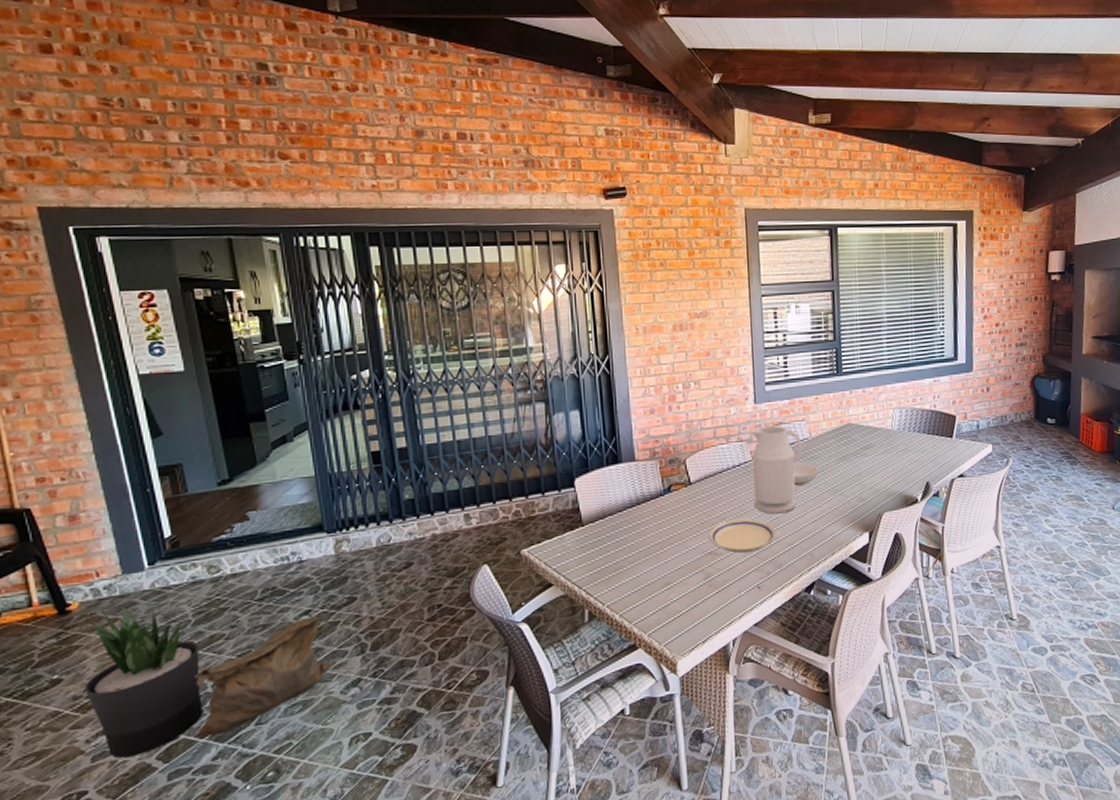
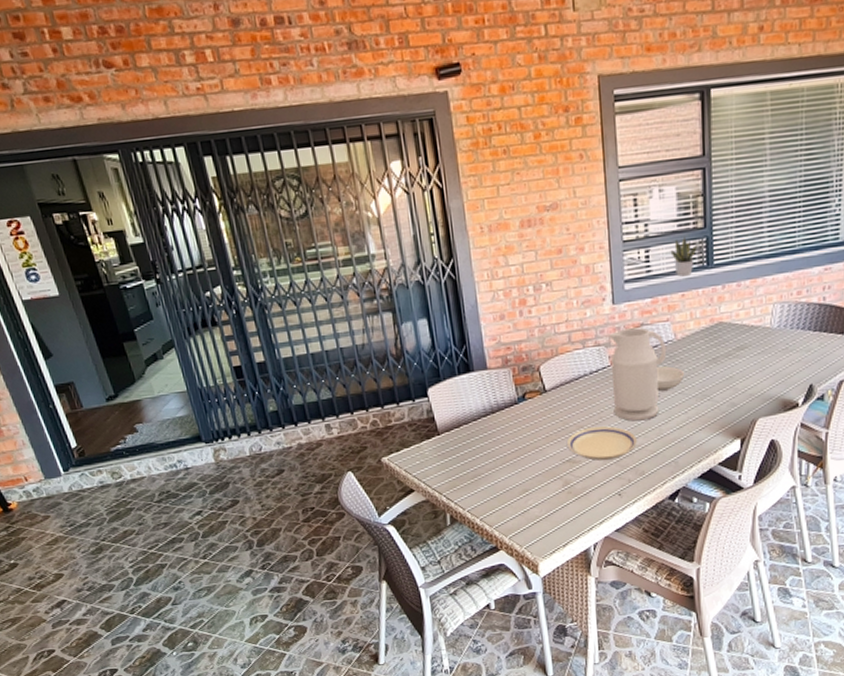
planter: present [85,607,203,758] -> none [30,506,129,626]
bag: present [194,615,331,738] -> none [117,515,226,613]
potted plant: none [806,346,830,382] -> present [671,236,699,277]

